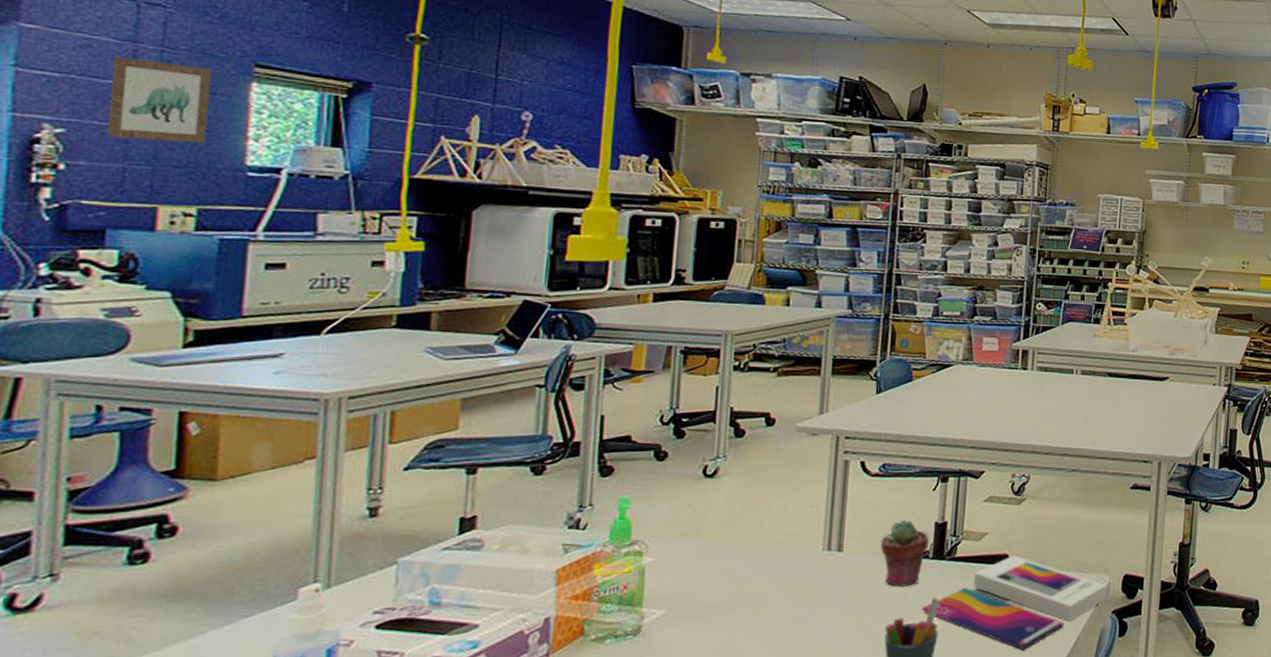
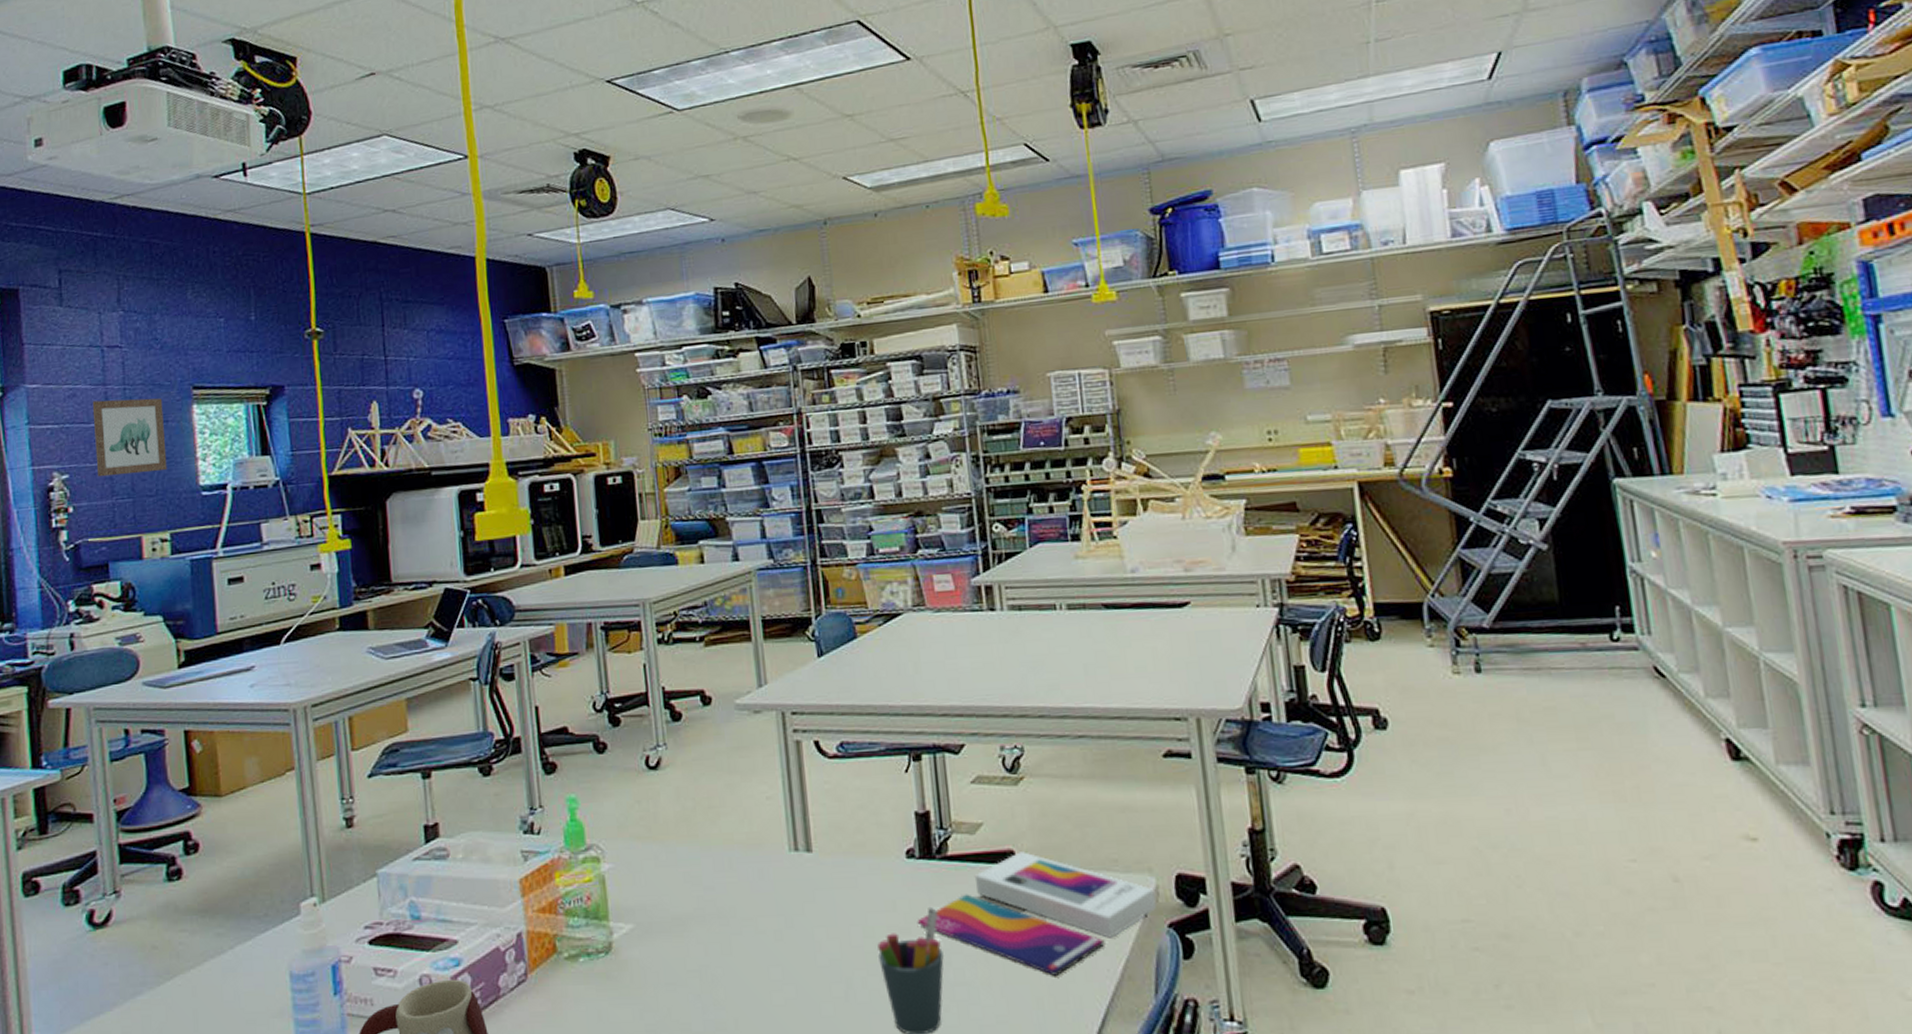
potted succulent: present [880,519,930,587] -> none [853,810,913,894]

